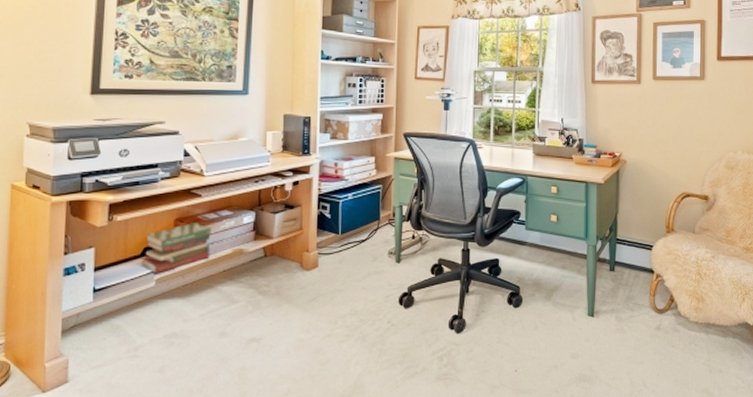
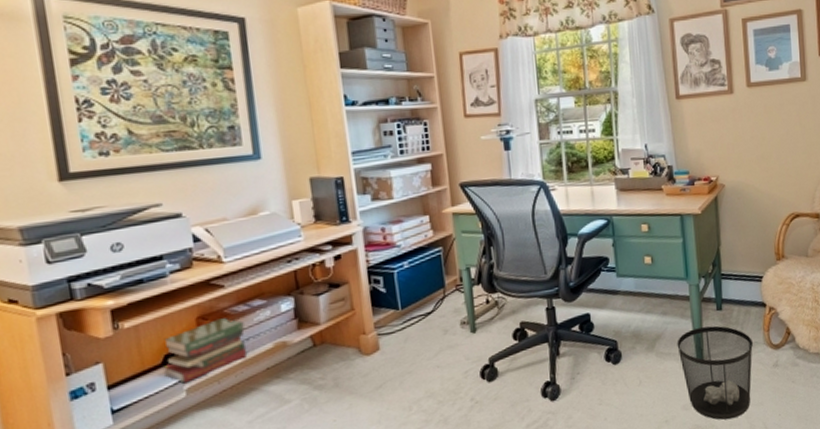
waste bin: none [572,284,639,373] -> present [677,325,753,420]

